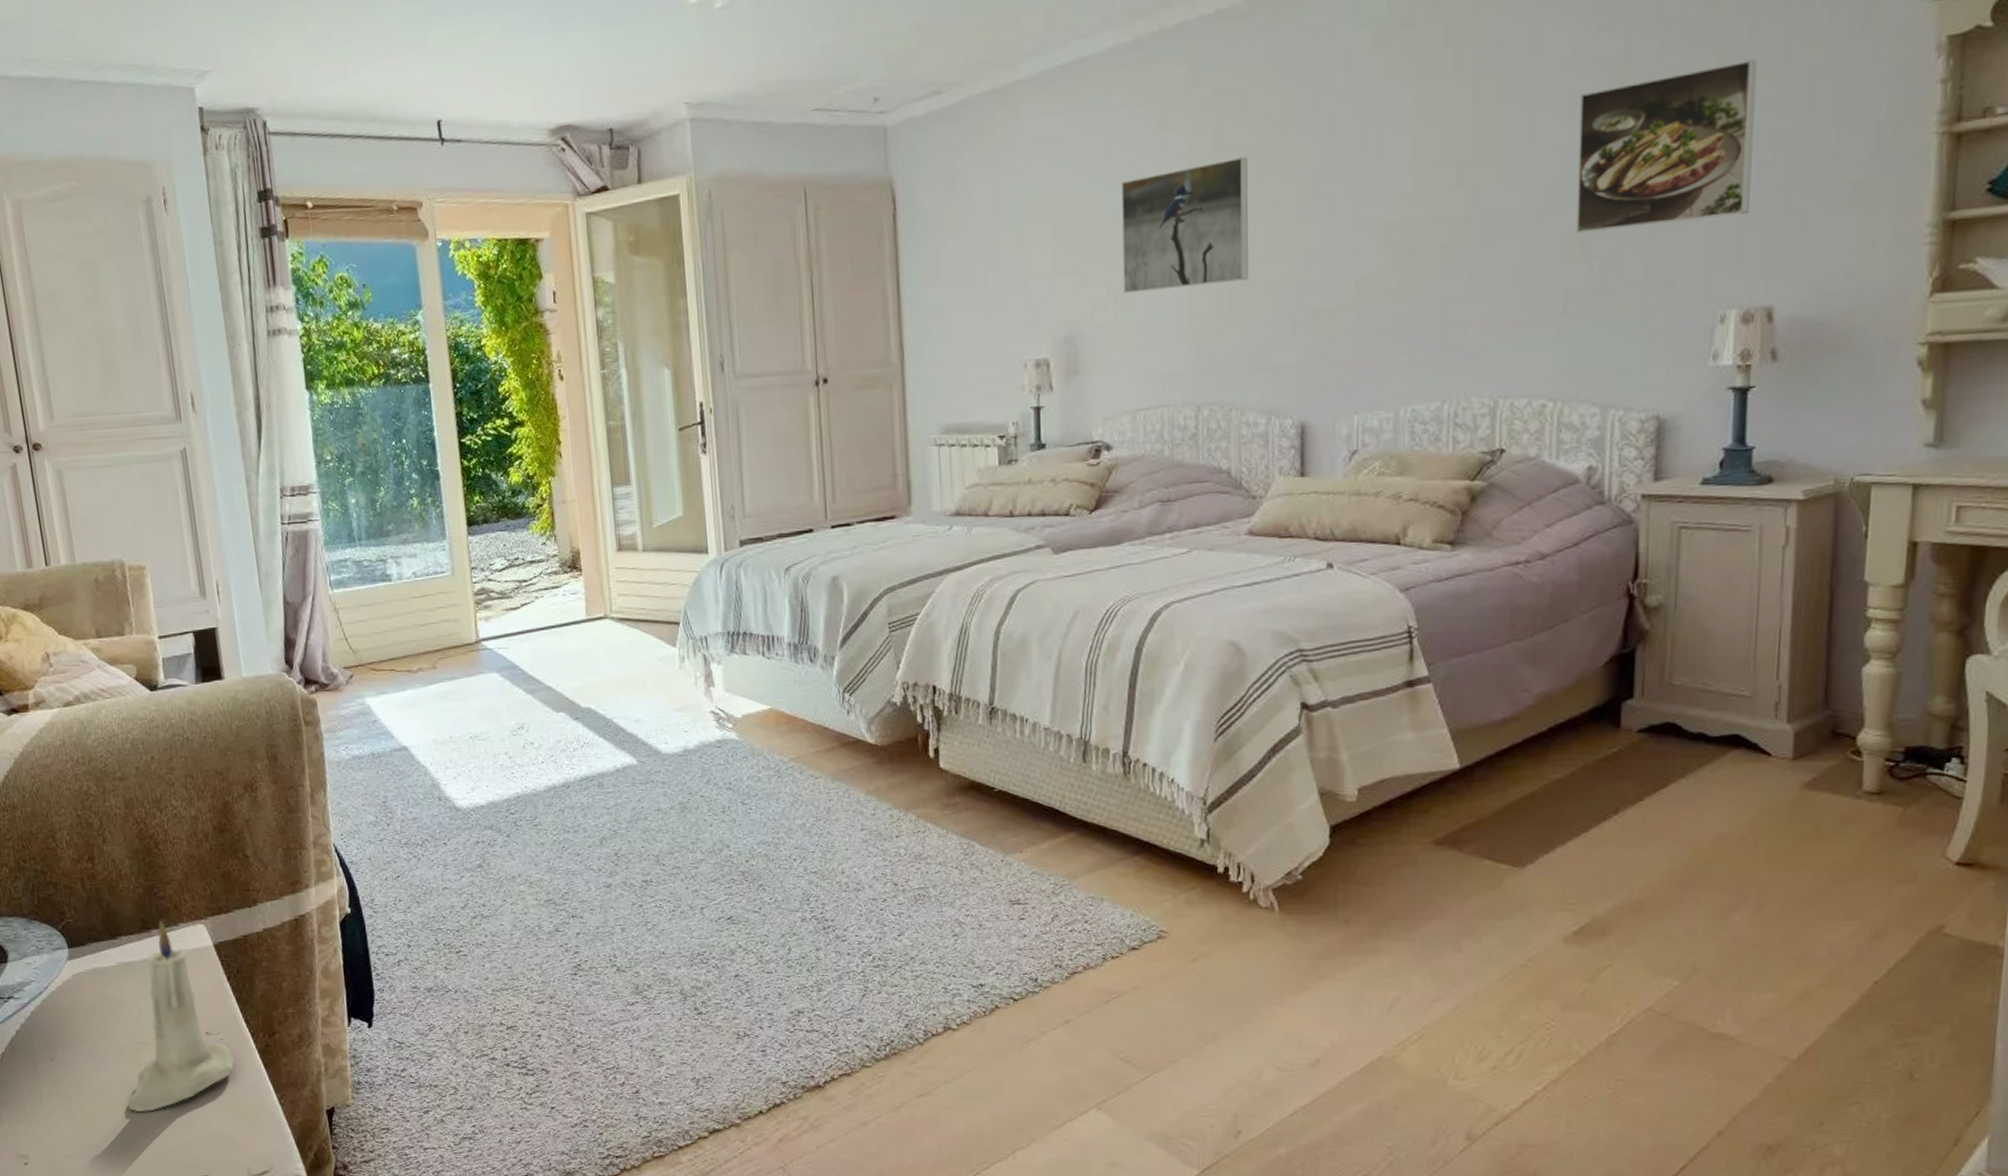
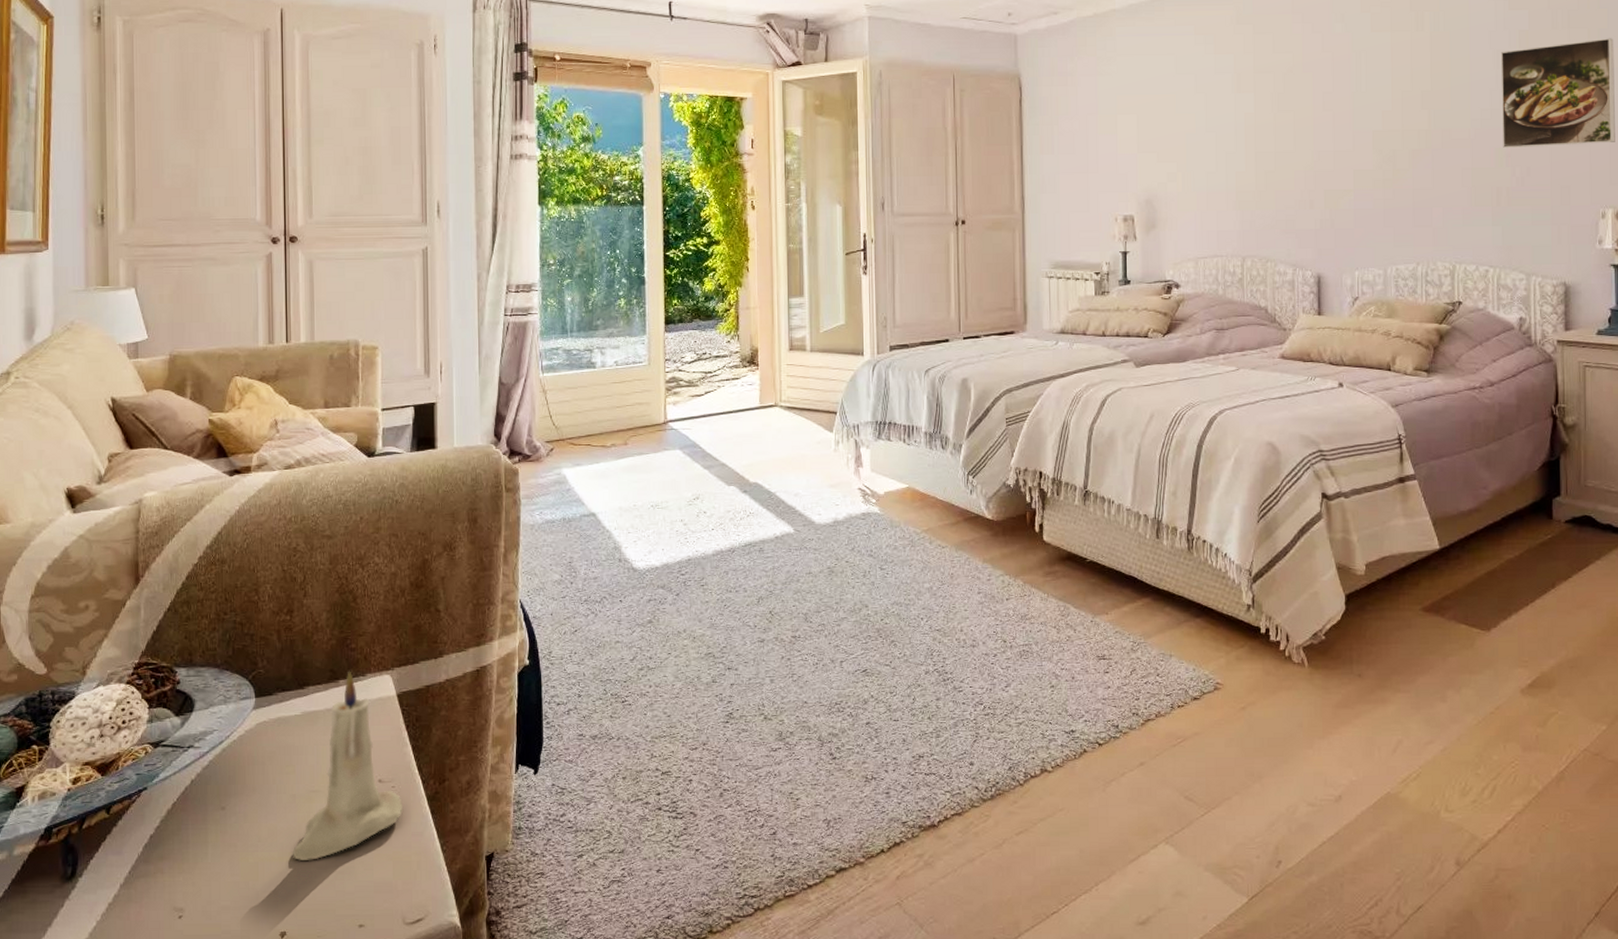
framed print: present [1121,156,1248,293] -> none [1188,77,1278,170]

